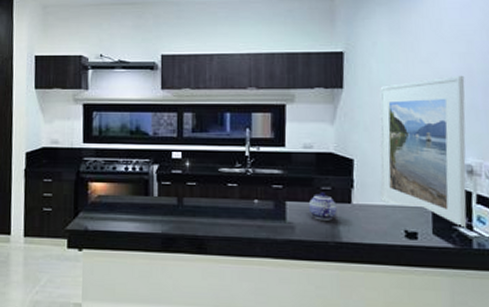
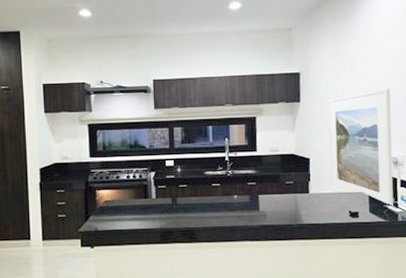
teapot: present [308,192,337,221] -> none [276,186,298,208]

